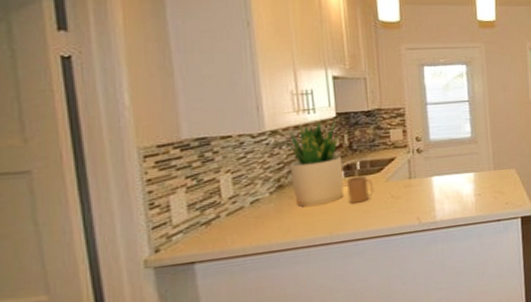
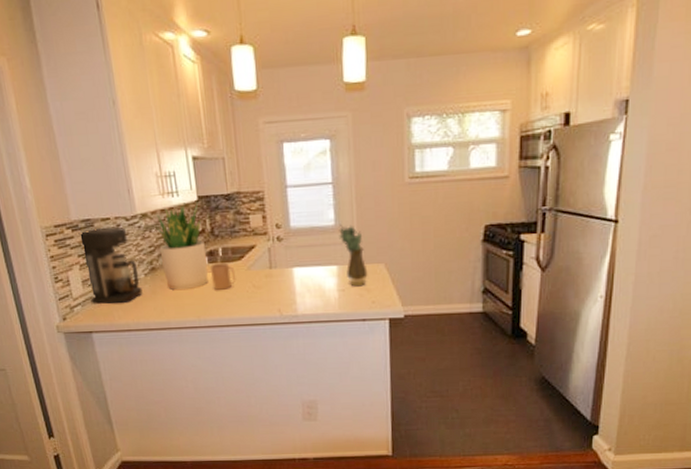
coffee maker: none [189,145,265,230] -> present [78,227,143,304]
vase: none [475,135,501,191] -> present [339,224,368,287]

